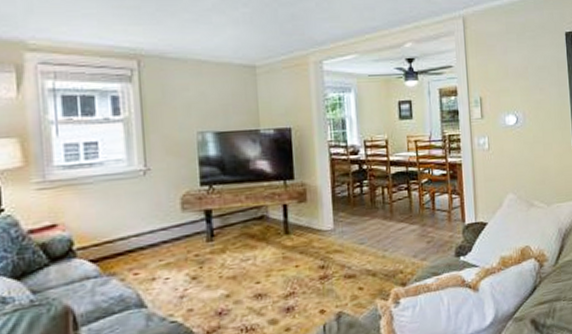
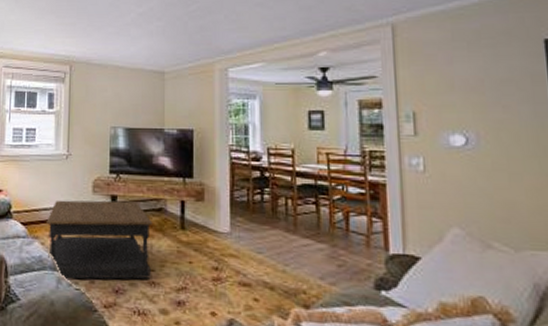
coffee table: none [125,213,257,314] -> present [46,200,153,280]

